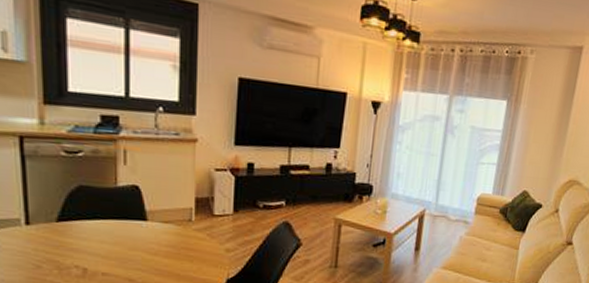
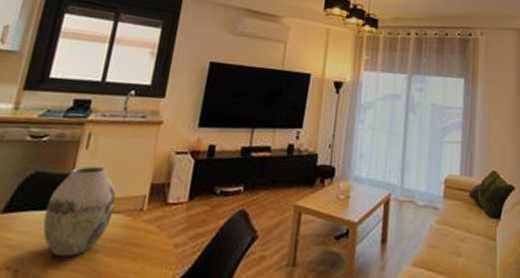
vase: none [98,180,163,259] -> present [43,165,116,258]

